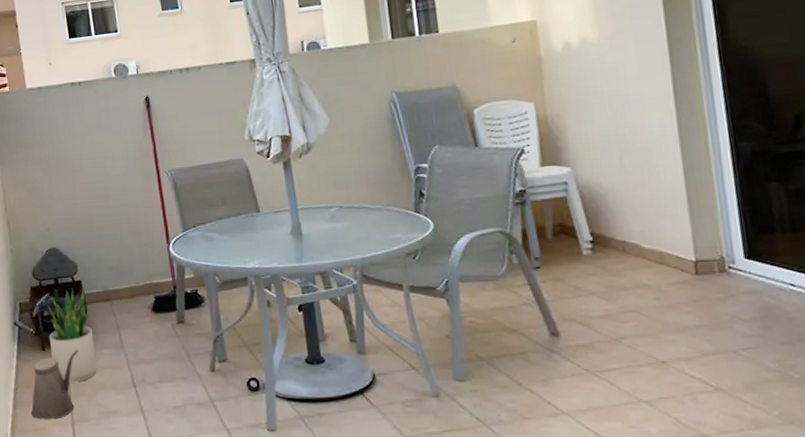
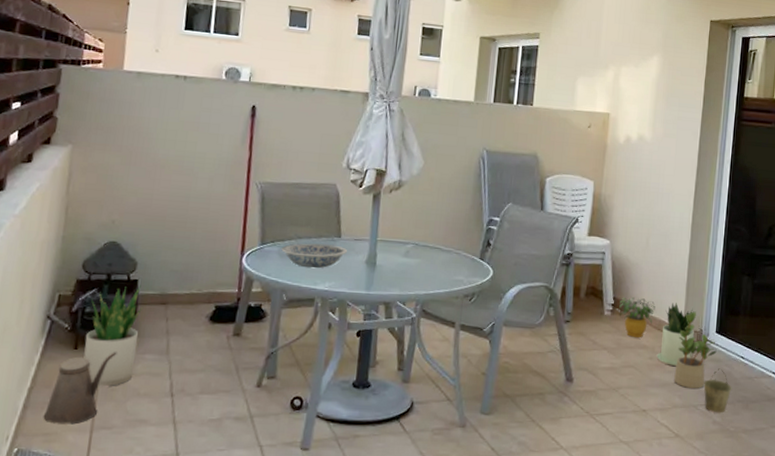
ceramic bowl: none [204,220,270,248] -> present [281,243,348,269]
potted flower: none [597,229,651,276] -> present [616,297,655,337]
planter: none [665,229,717,306] -> present [656,303,696,367]
potted plant: none [691,235,752,330] -> present [674,311,717,389]
bucket: none [741,301,786,358] -> present [704,368,732,414]

